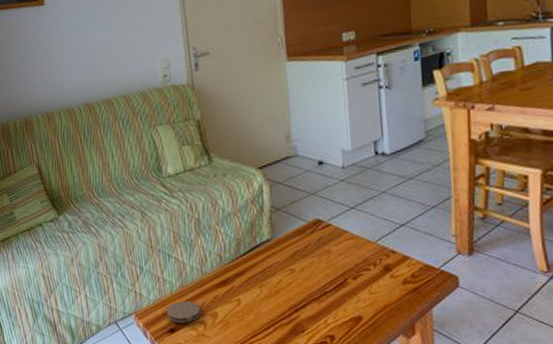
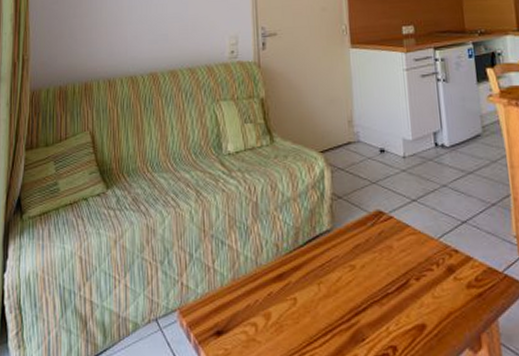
coaster: present [166,300,201,323] -> none [214,297,253,324]

